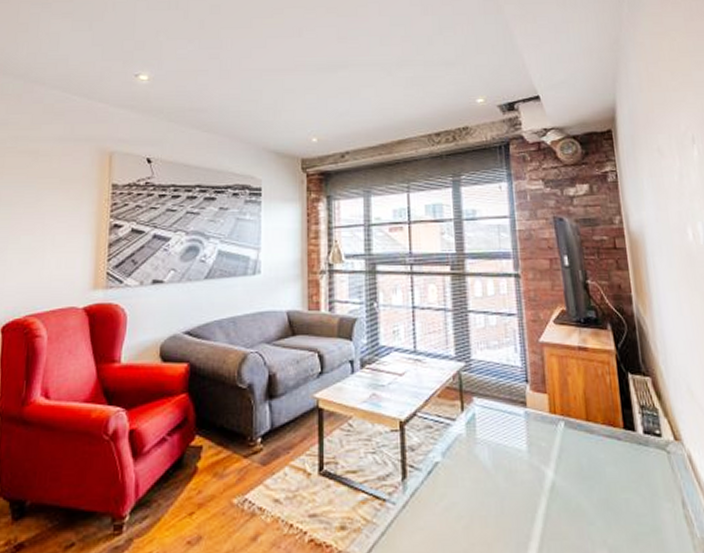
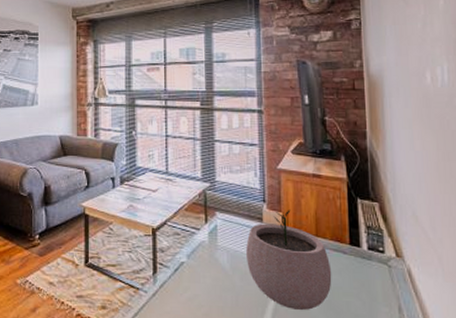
plant pot: none [509,390,608,514] -> present [246,210,332,311]

